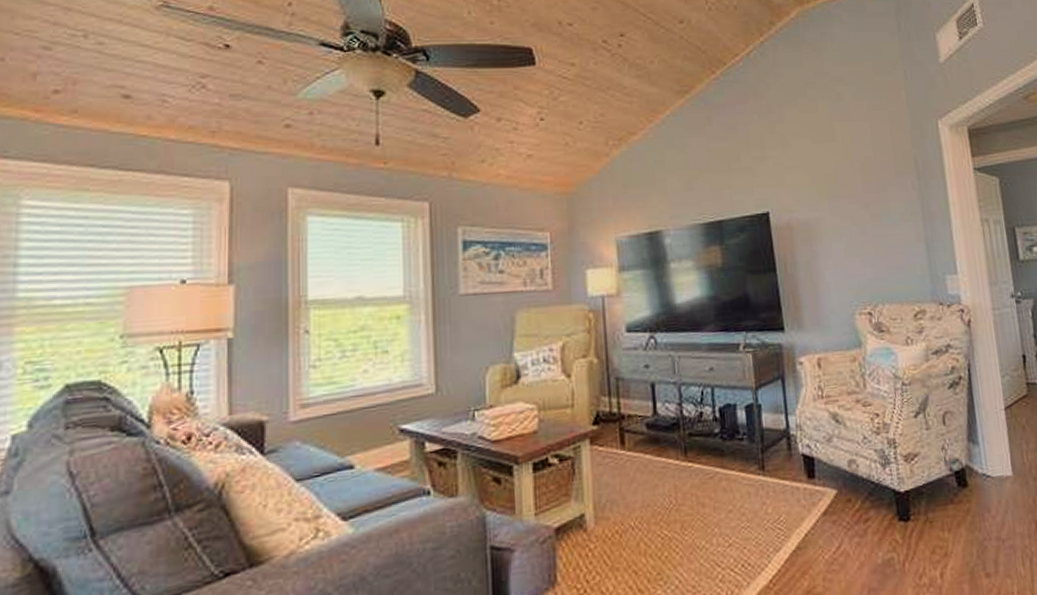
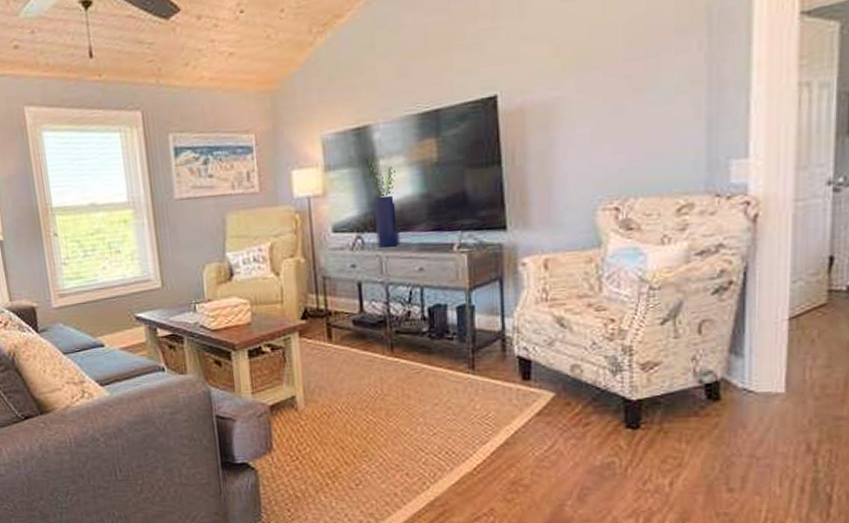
vase: none [657,256,692,349] -> present [365,153,401,249]

